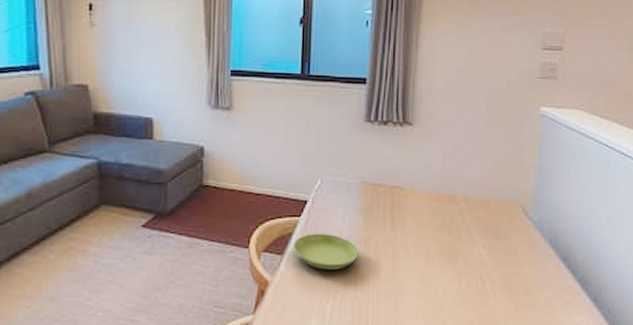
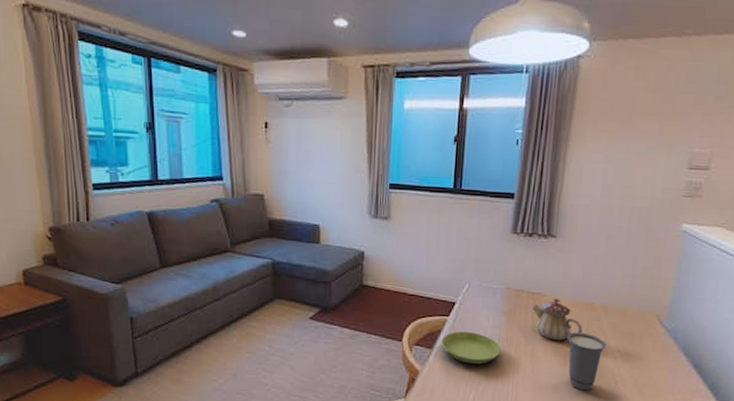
teapot: none [391,192,445,239] -> present [532,298,583,341]
cup: none [428,228,471,294] -> present [566,332,606,391]

